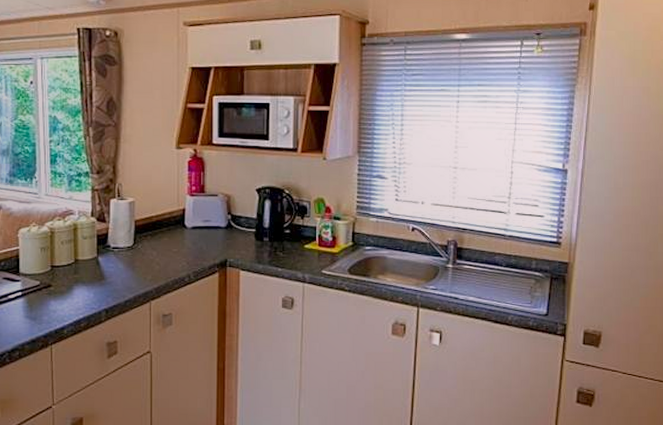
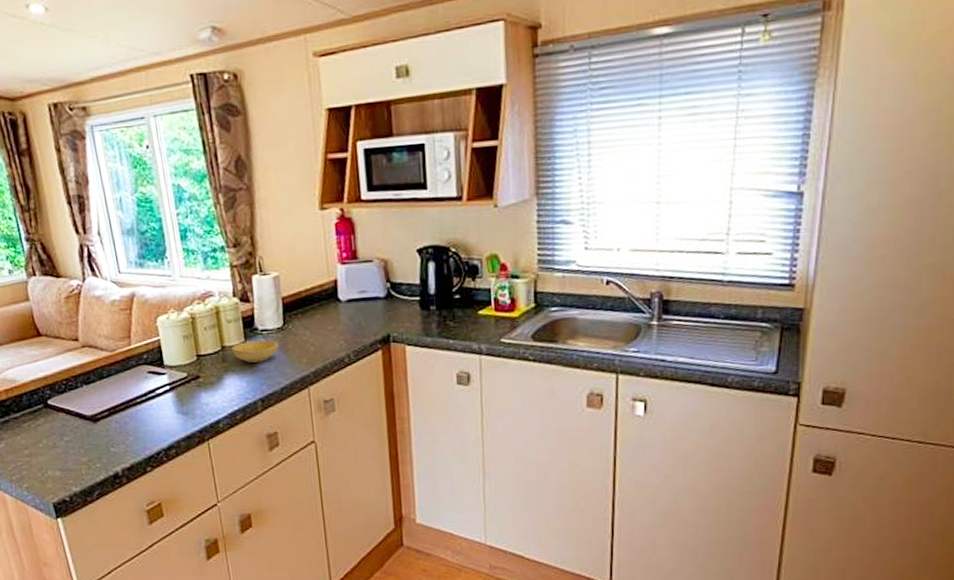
bowl: none [84,257,127,276] -> present [232,340,278,363]

